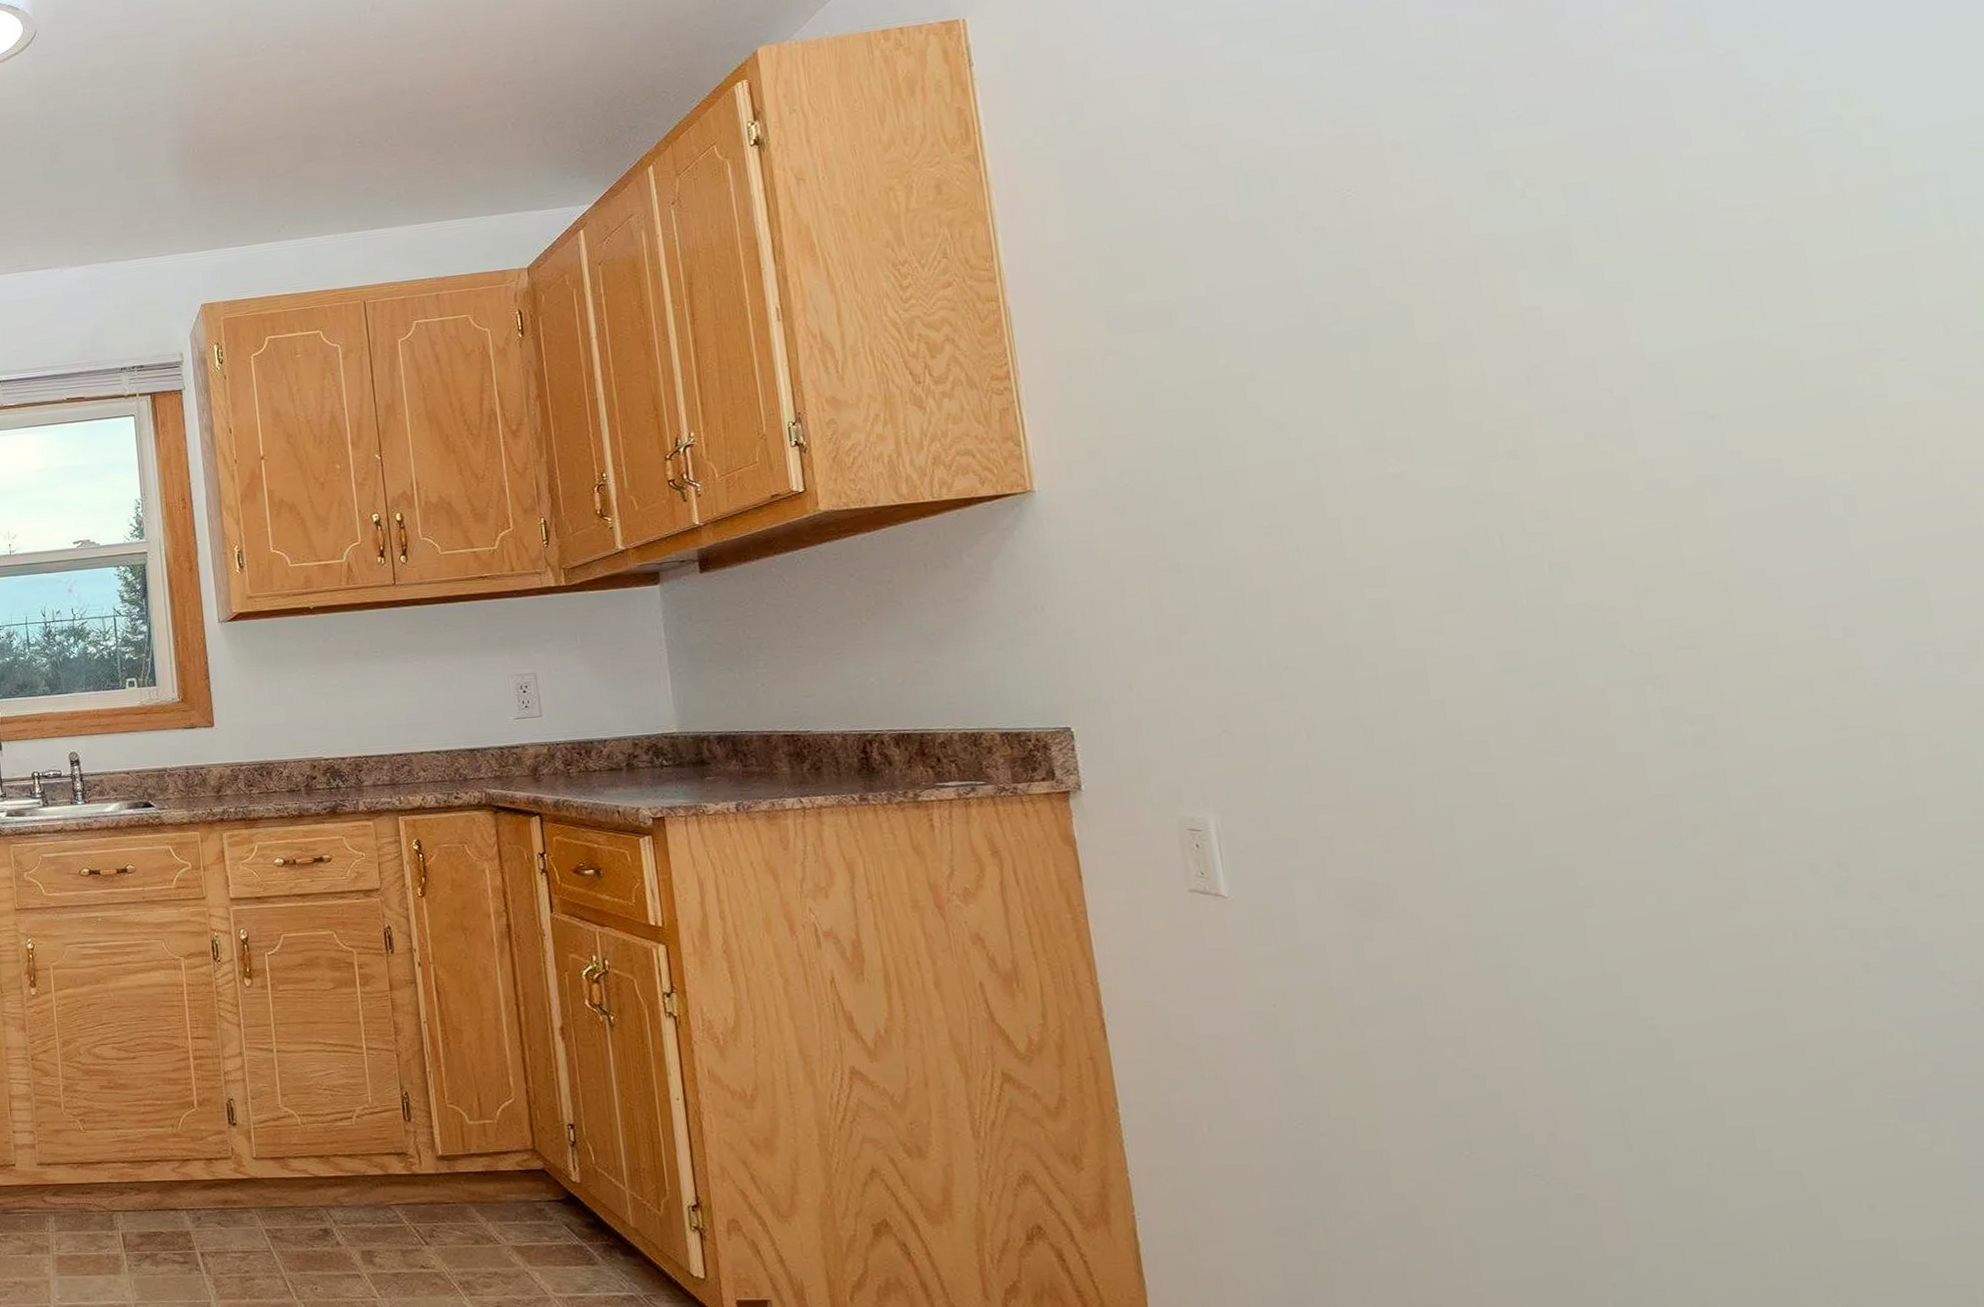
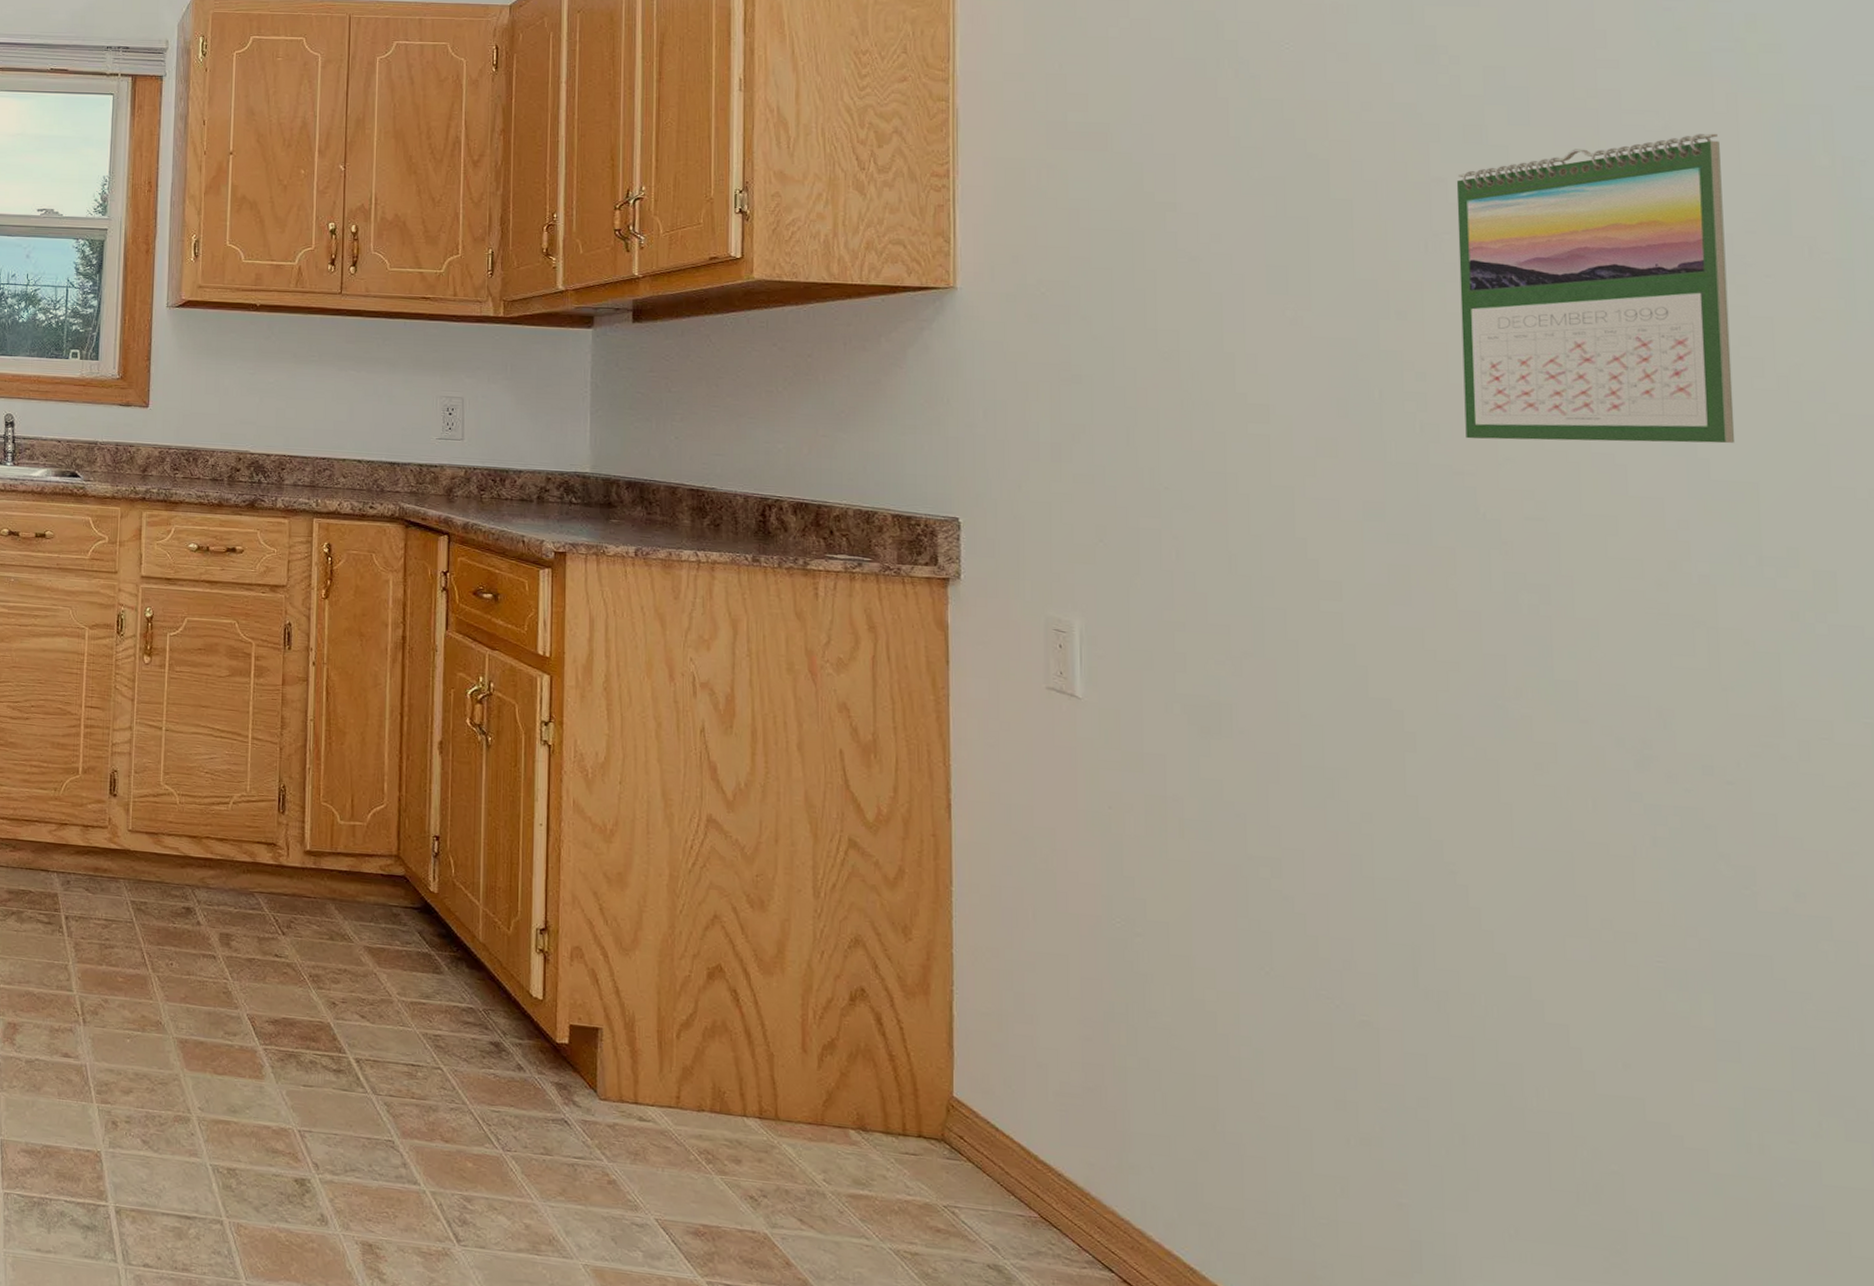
calendar: none [1551,218,1892,574] -> present [1456,133,1735,444]

